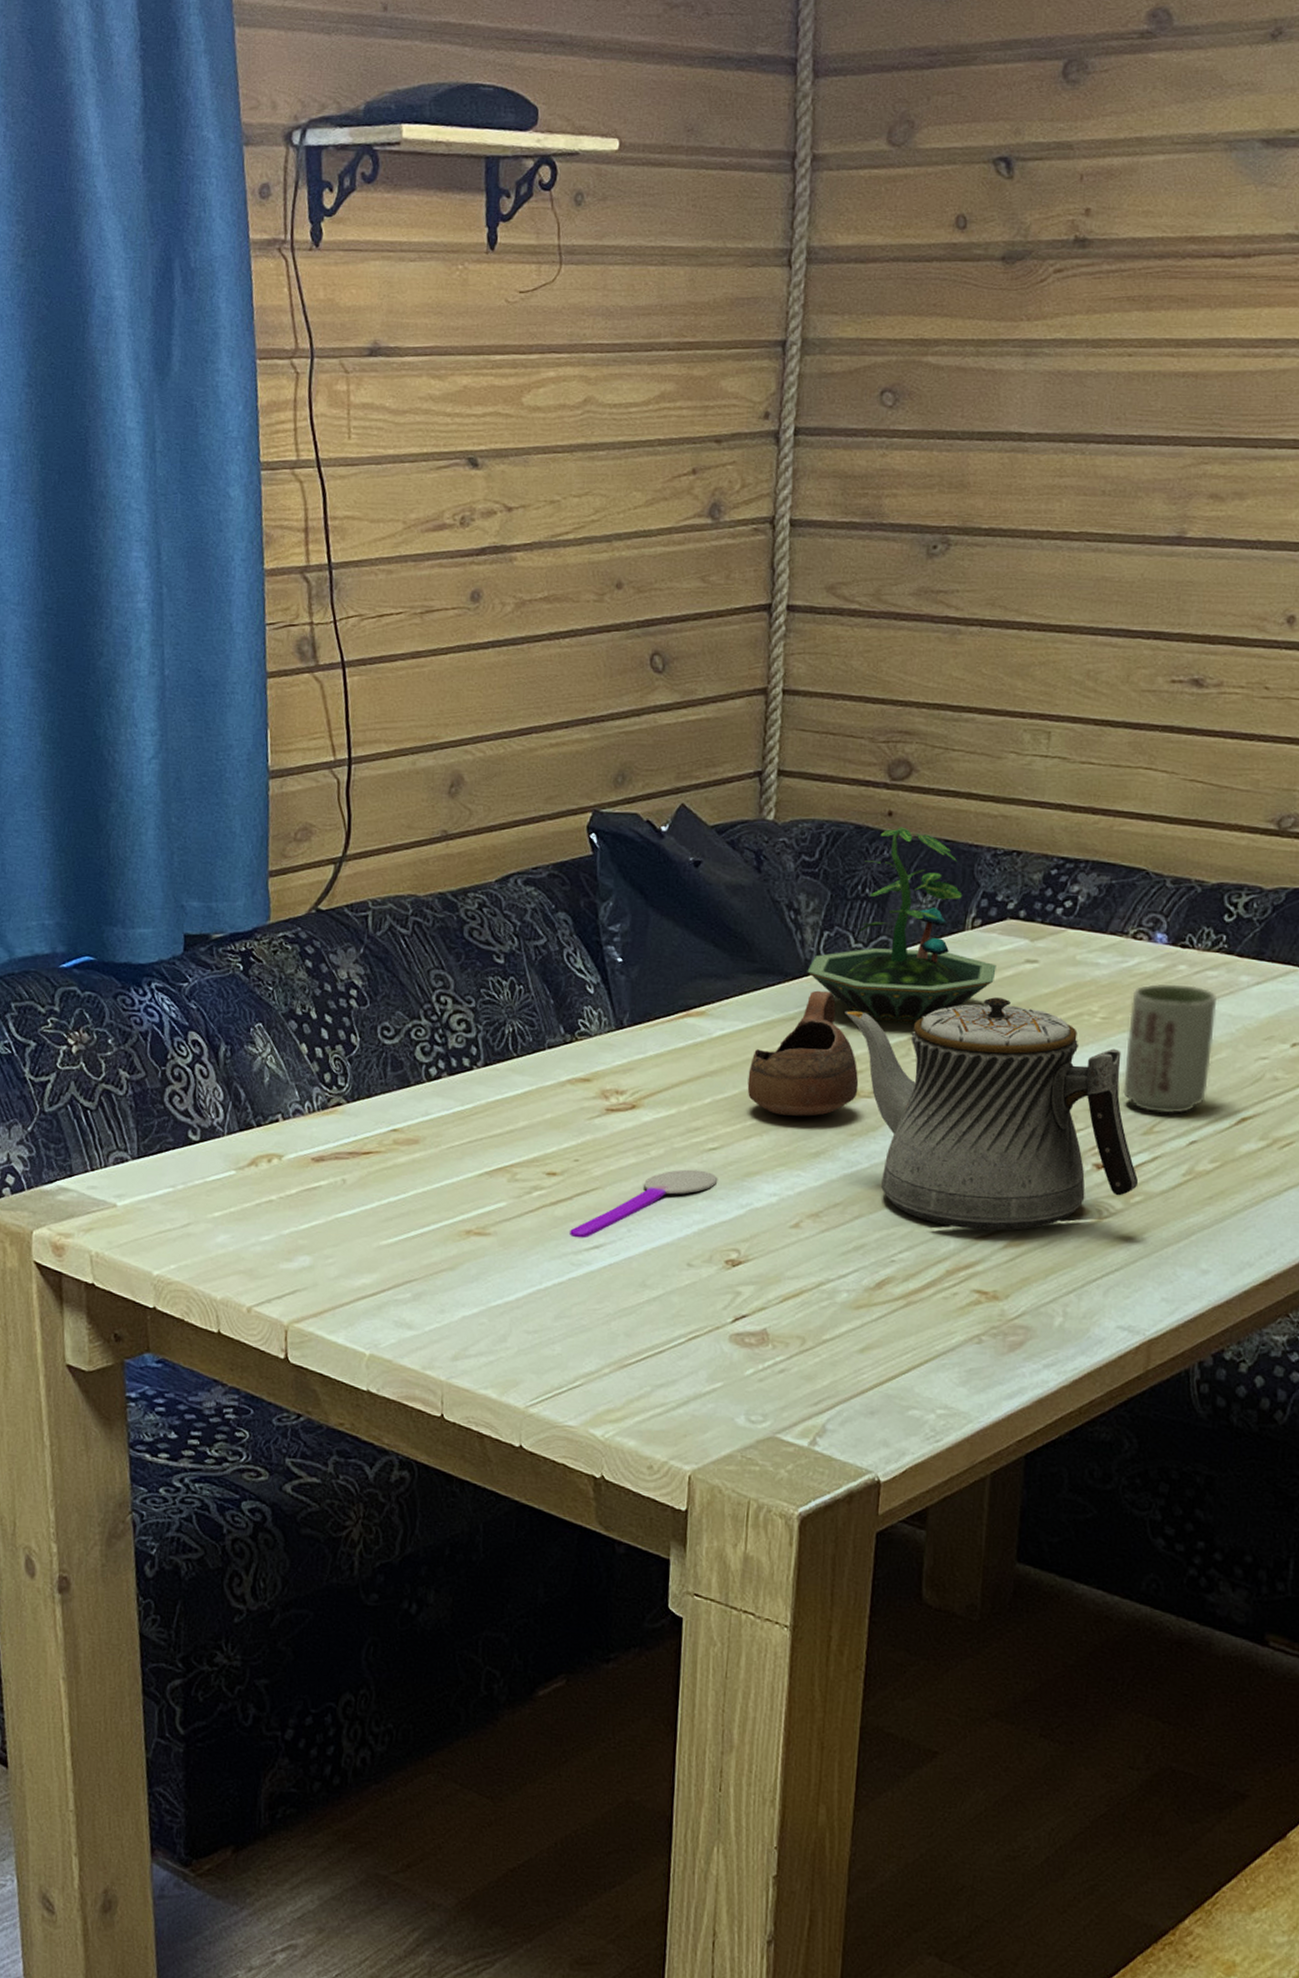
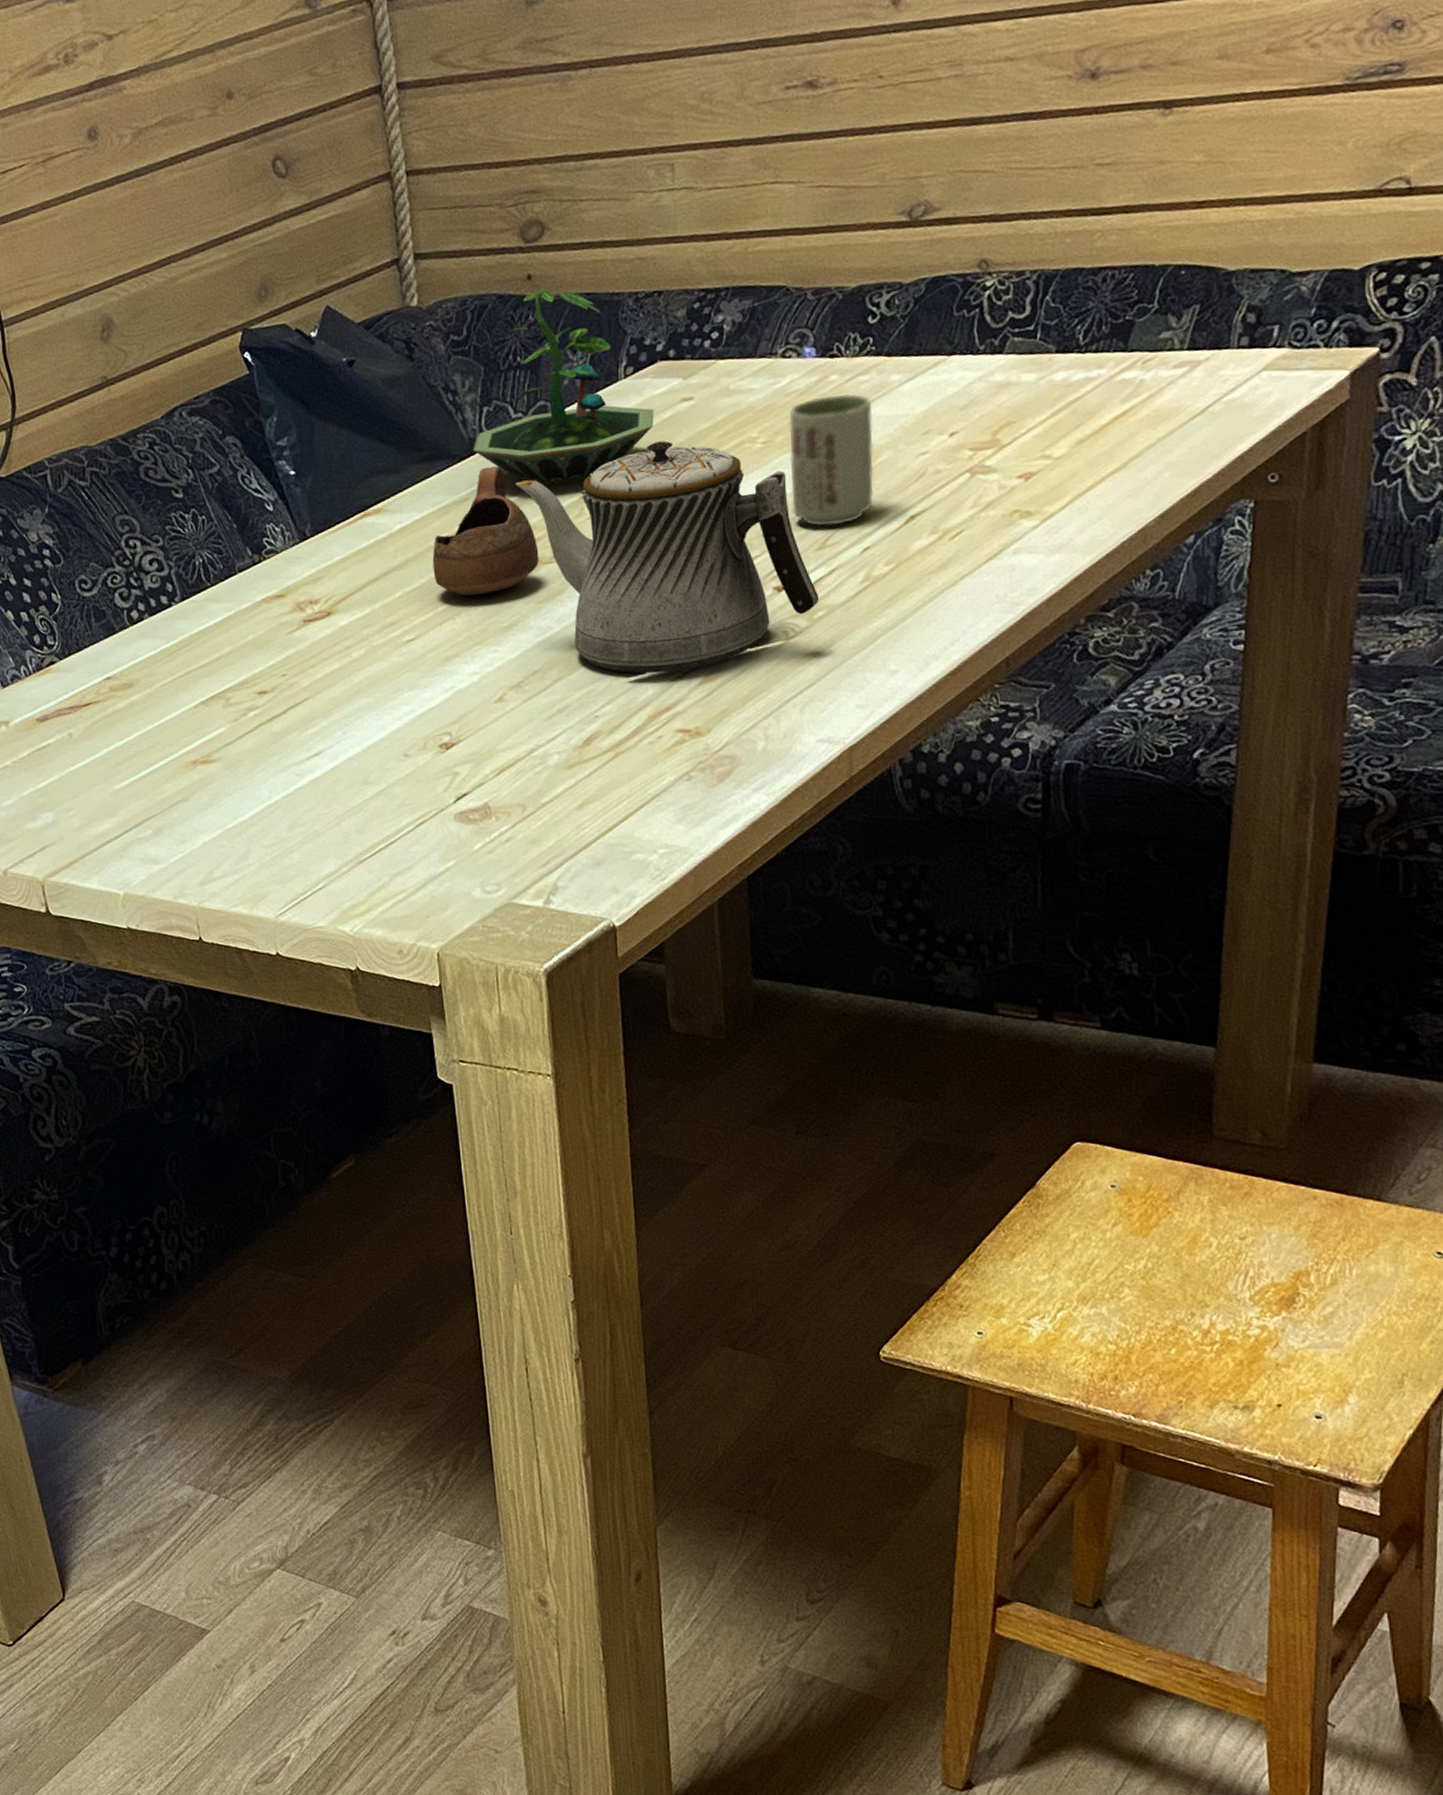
spoon: present [570,1169,718,1238] -> none [289,662,420,749]

